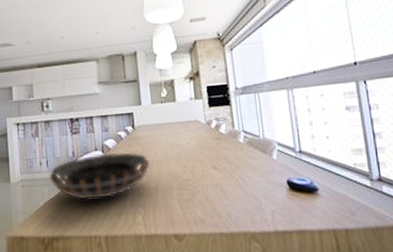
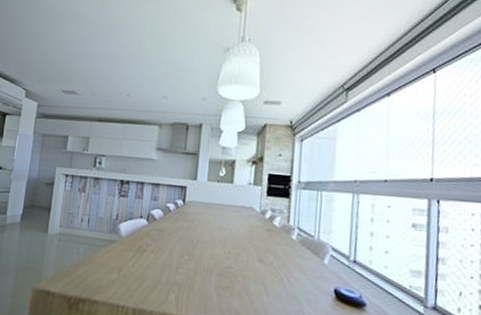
decorative bowl: present [48,152,150,200] -> none [87,221,194,270]

